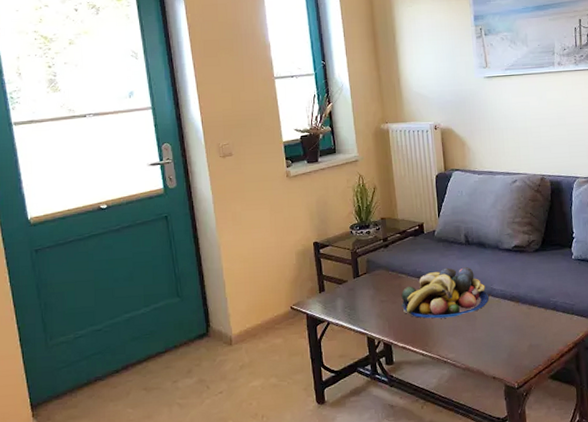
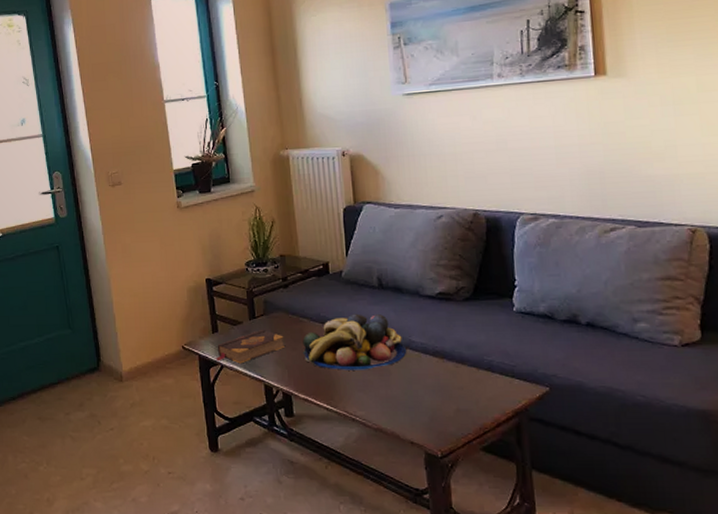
book: none [322,286,385,320] -> present [215,329,285,364]

